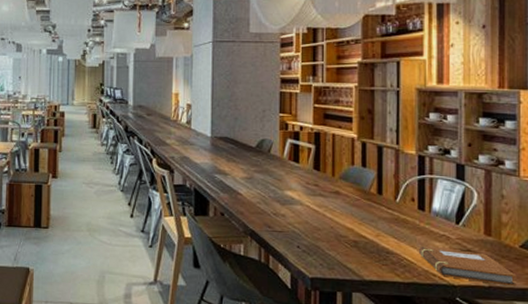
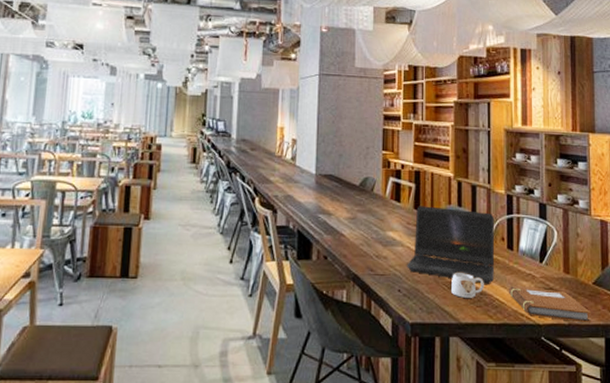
laptop computer: none [306,166,404,244] -> present [407,206,495,284]
mug: none [354,231,391,257] -> present [451,273,484,298]

